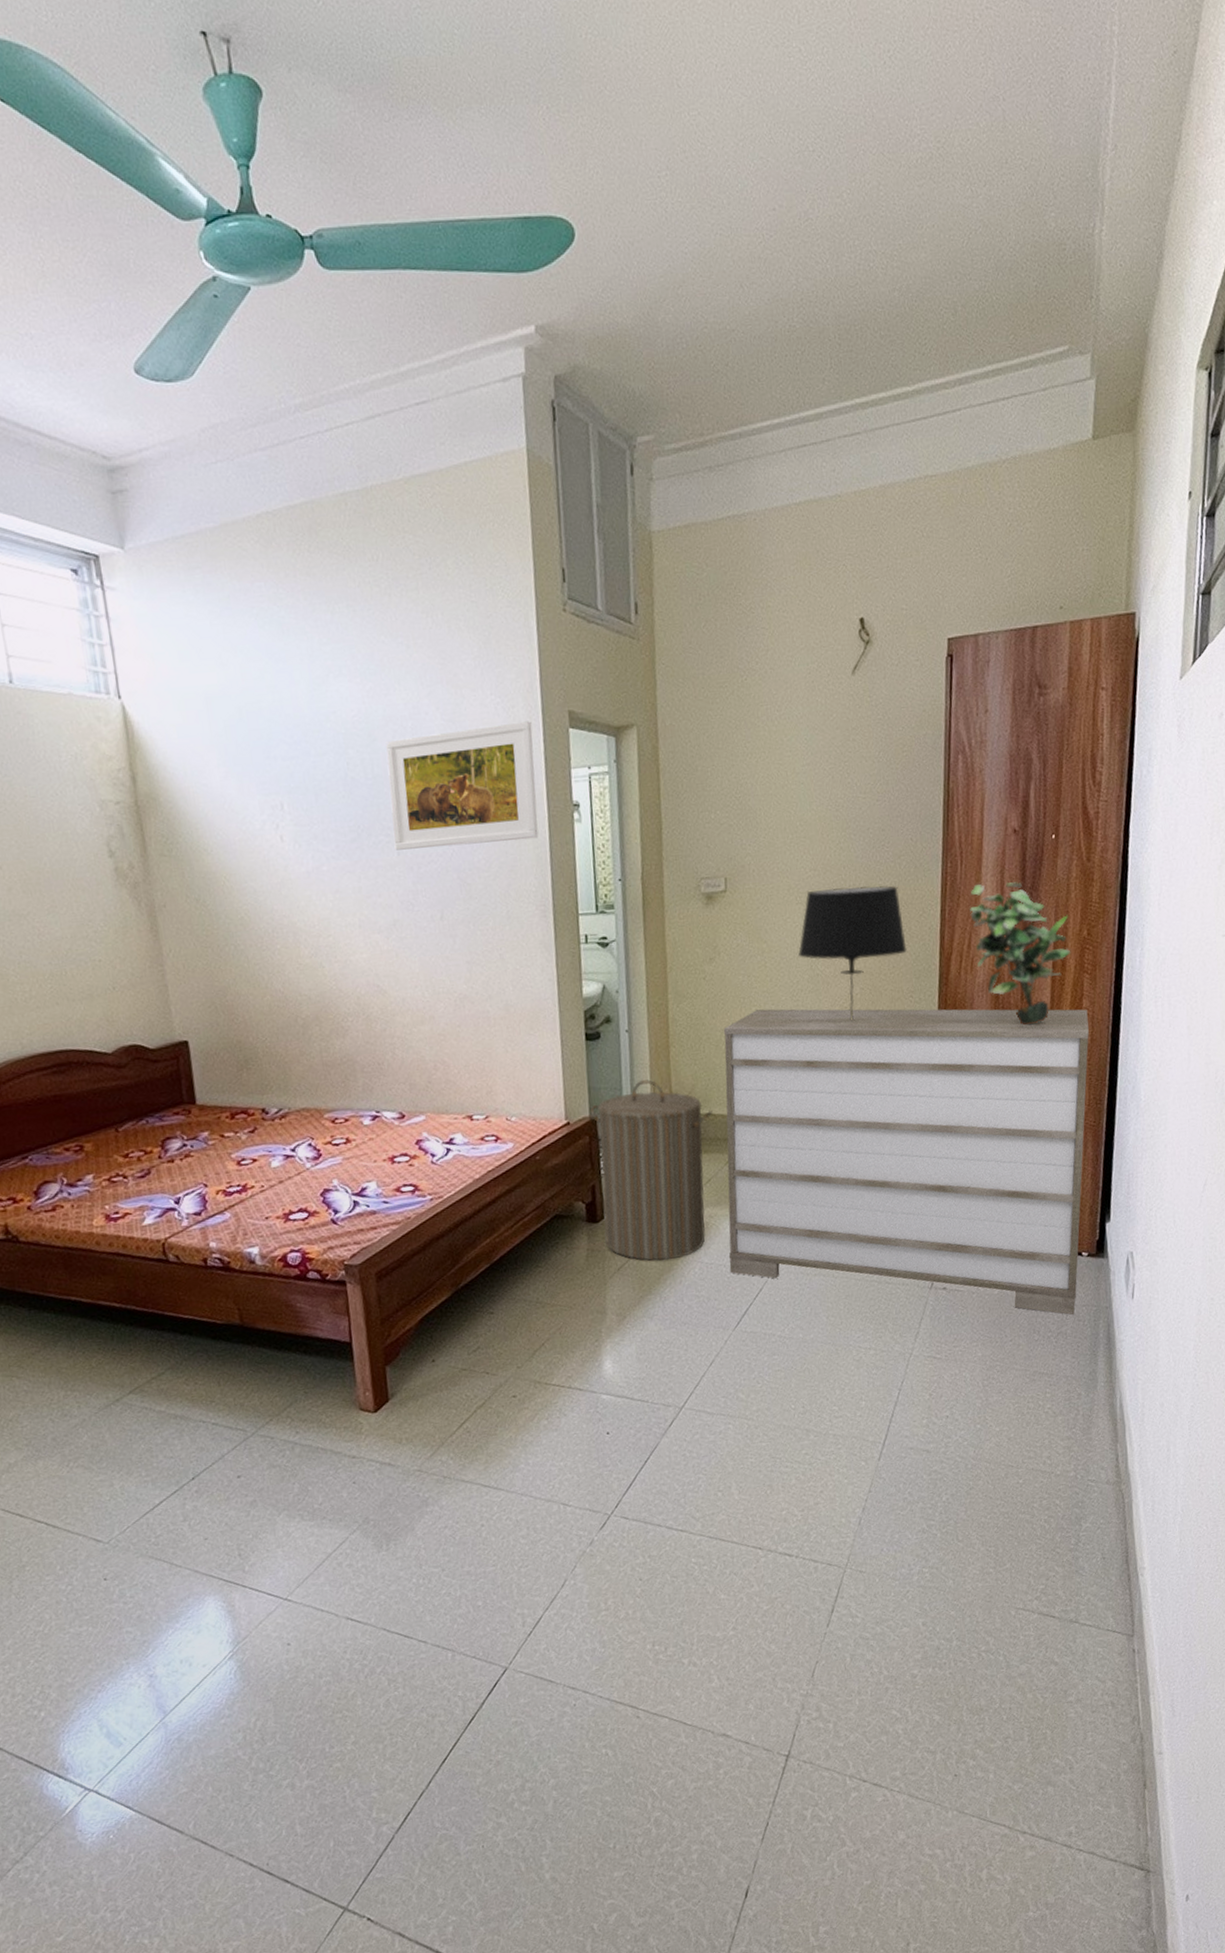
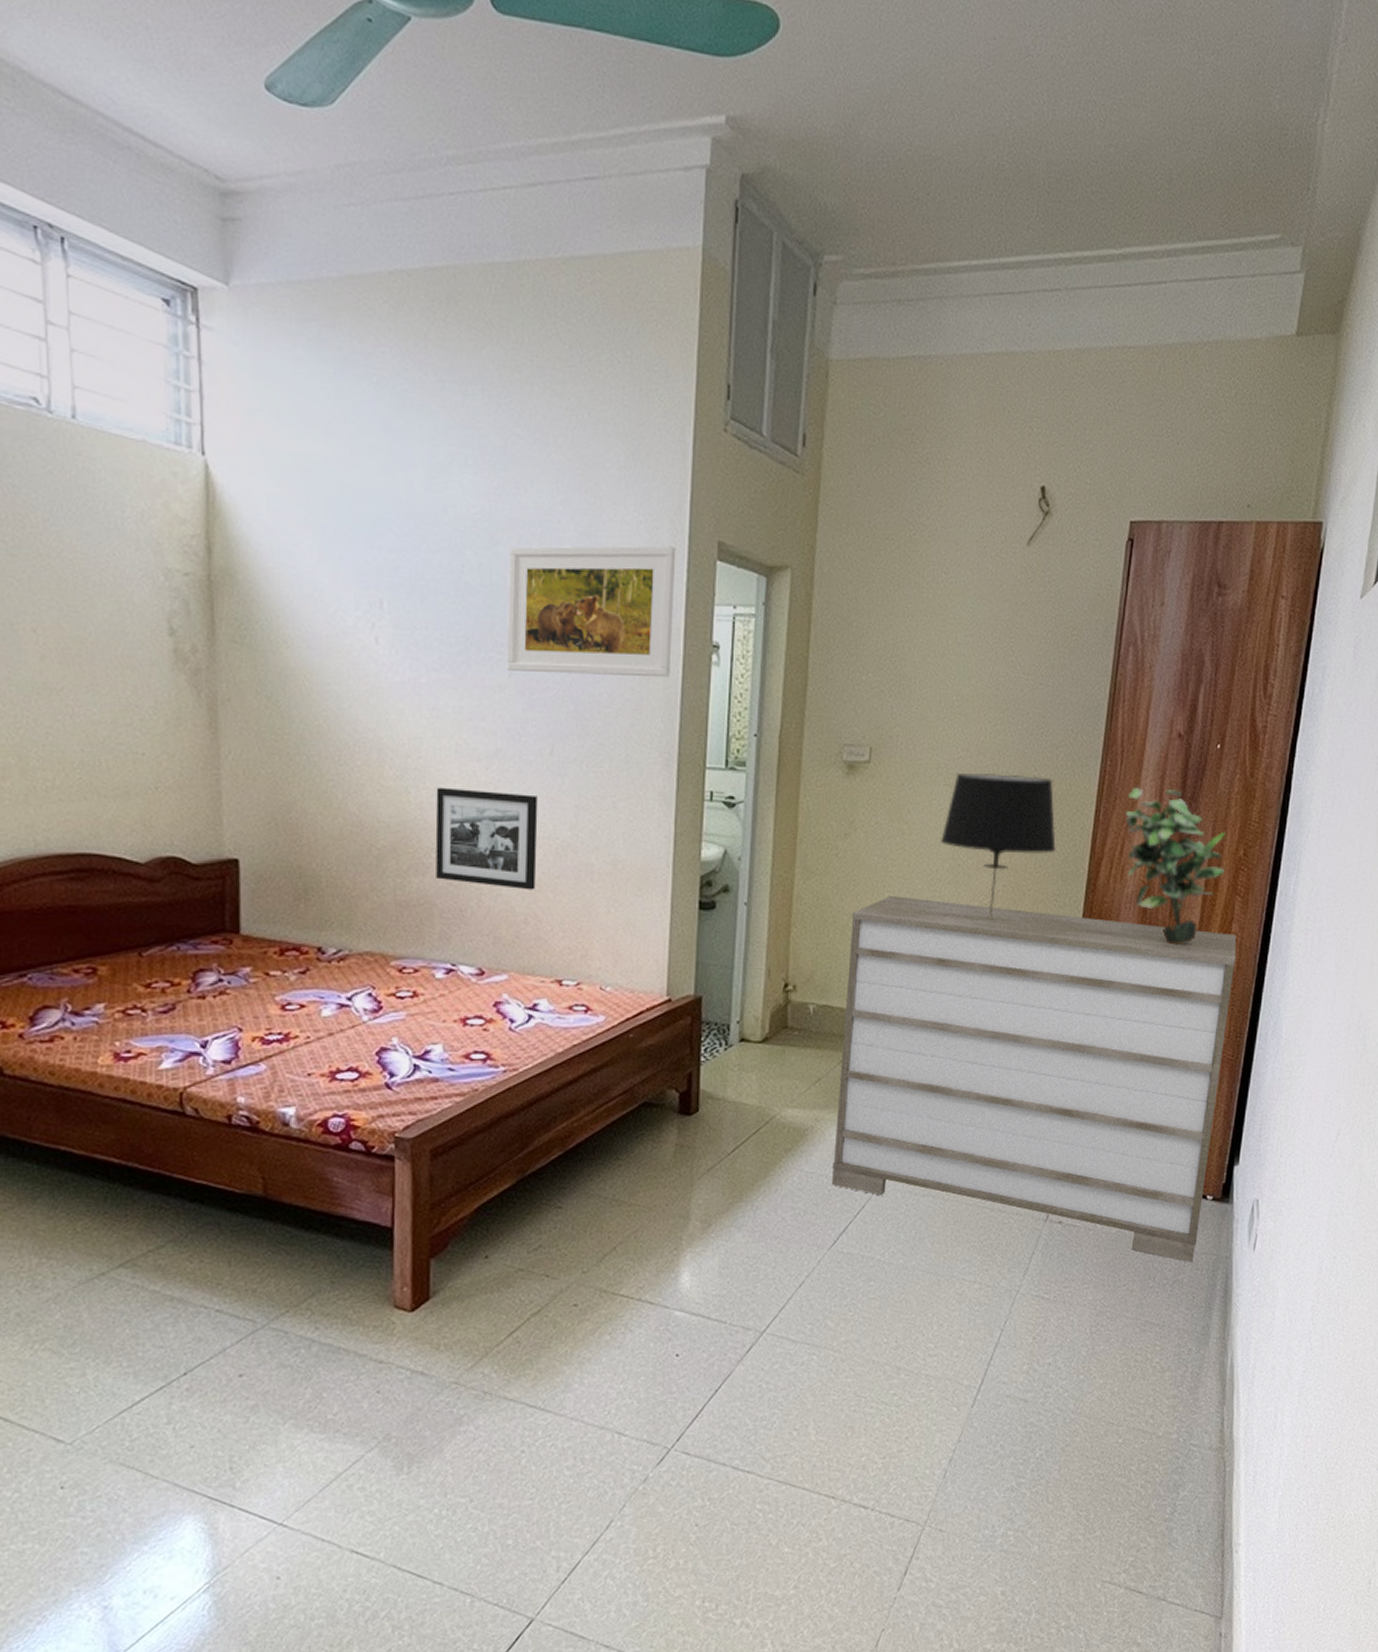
picture frame: none [346,956,441,1041] -> present [435,787,538,890]
laundry hamper: present [590,1079,713,1261] -> none [695,959,831,1165]

